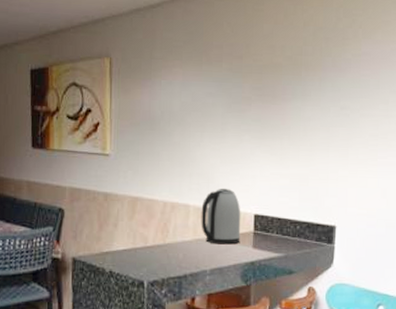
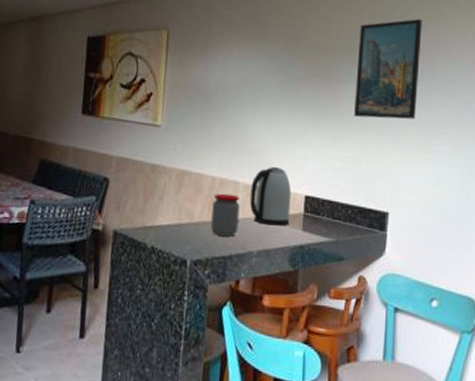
jar: none [165,217,192,258] -> present [210,193,240,237]
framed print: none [300,29,368,134] -> present [354,18,422,120]

